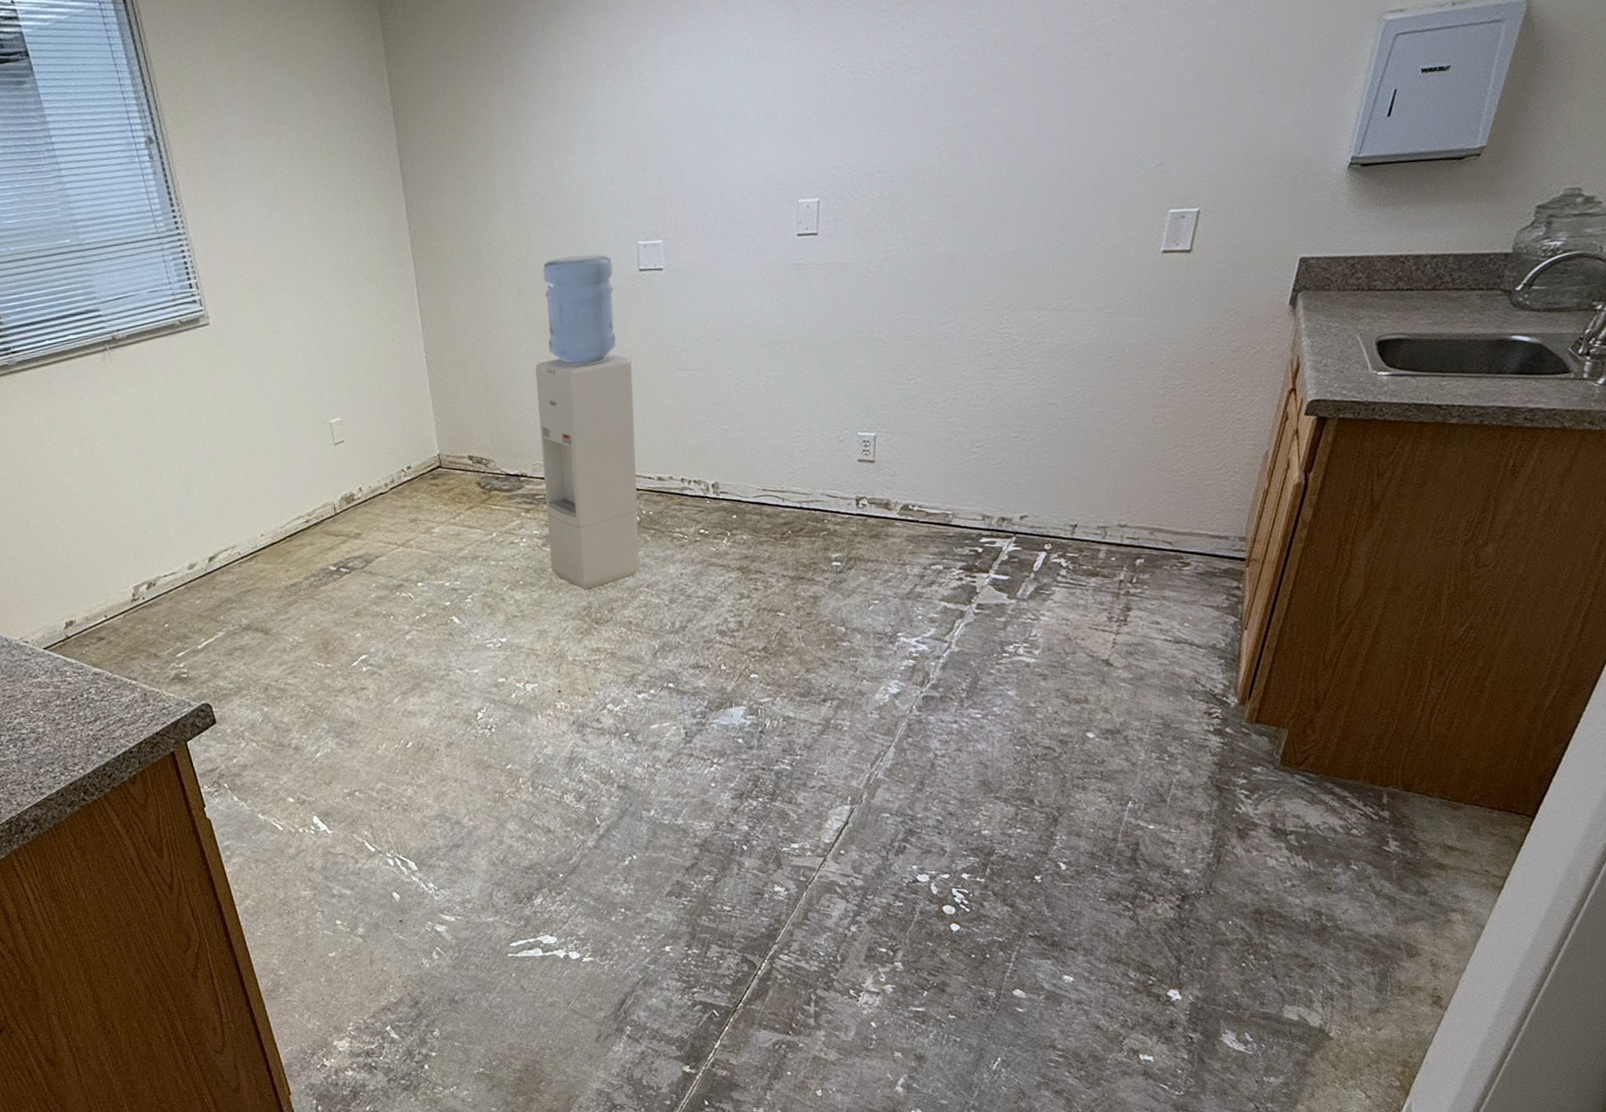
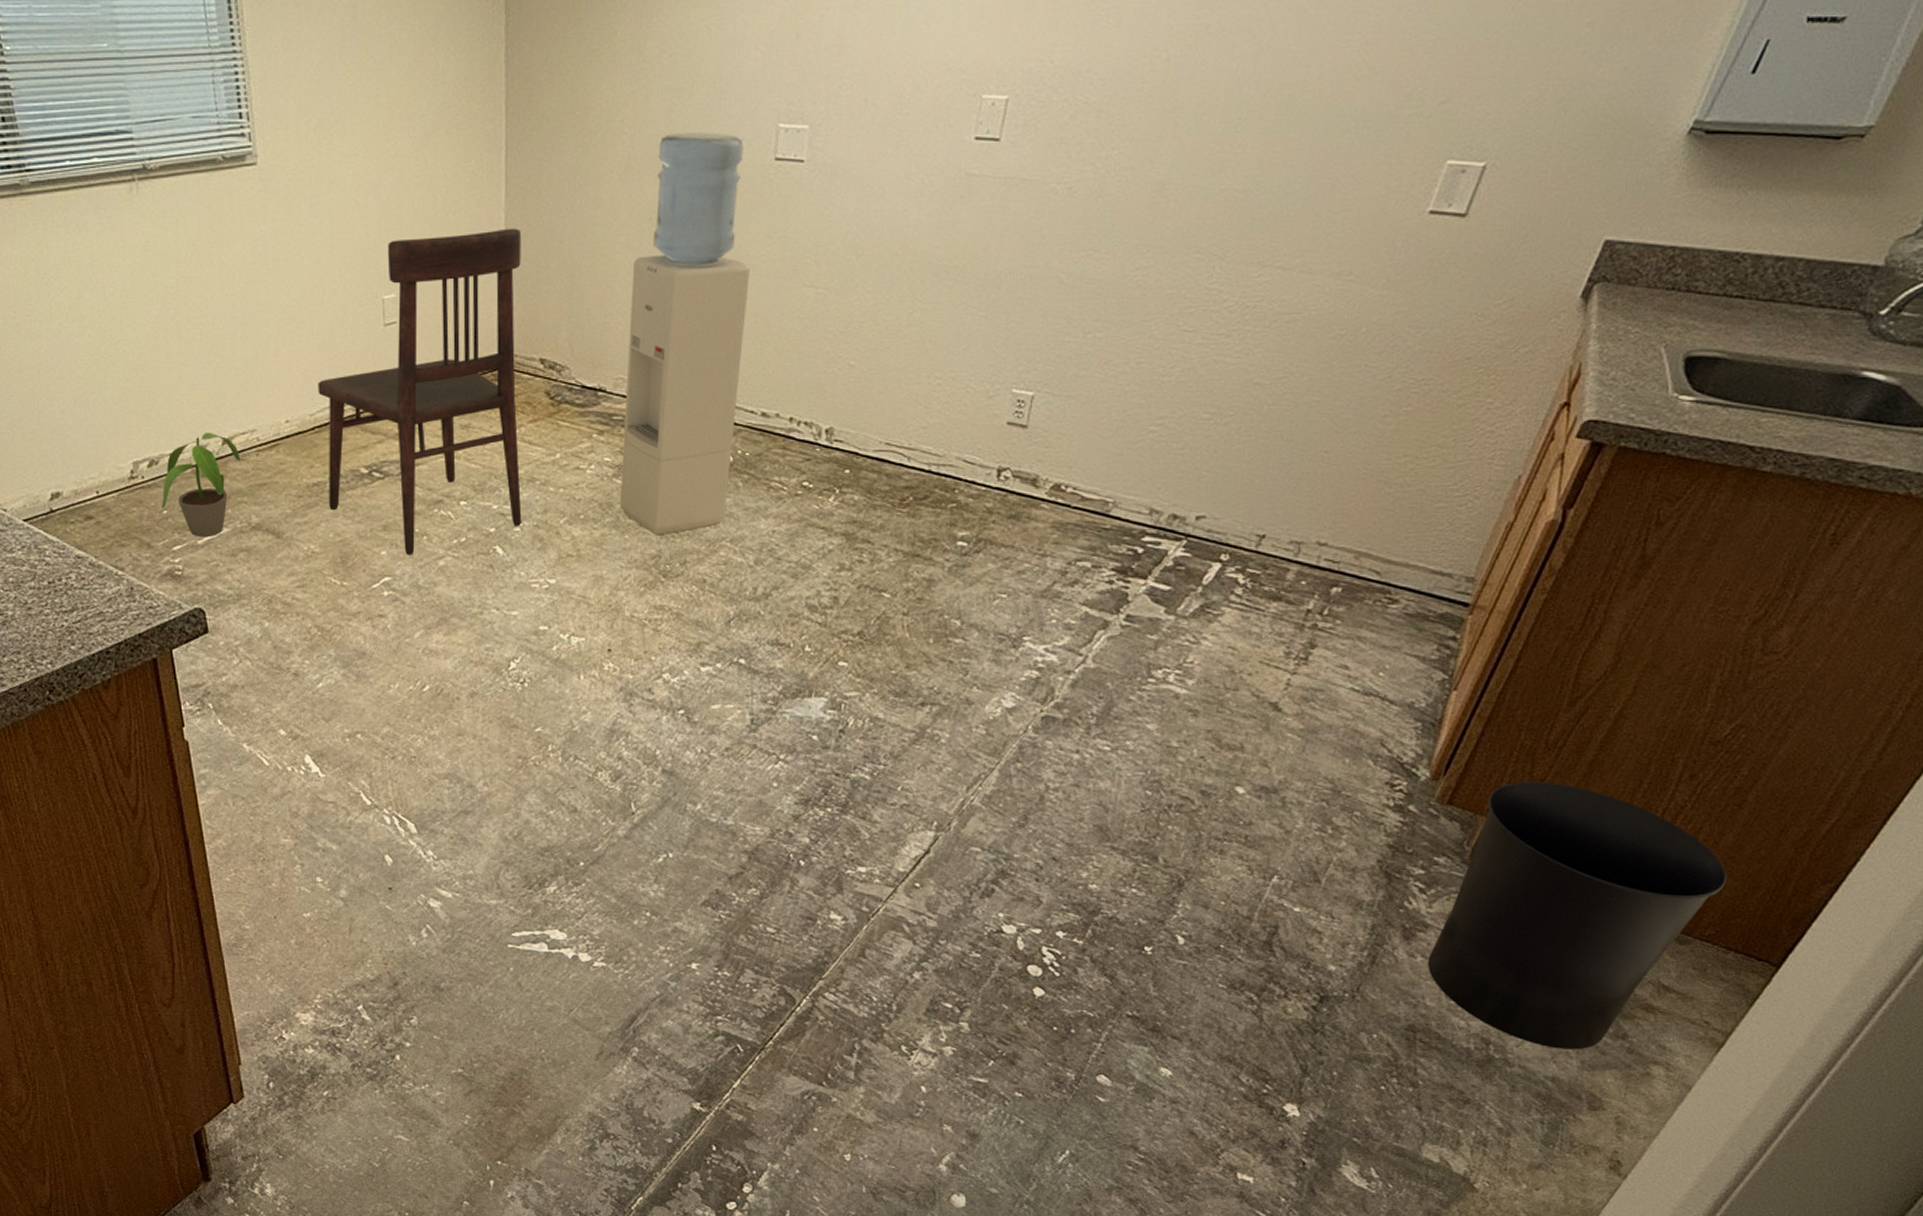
potted plant: none [161,552,226,643] -> present [161,432,241,537]
dining chair: none [284,351,472,635] -> present [318,228,522,556]
waste bin: none [1261,693,1481,911] -> present [1427,781,1727,1050]

